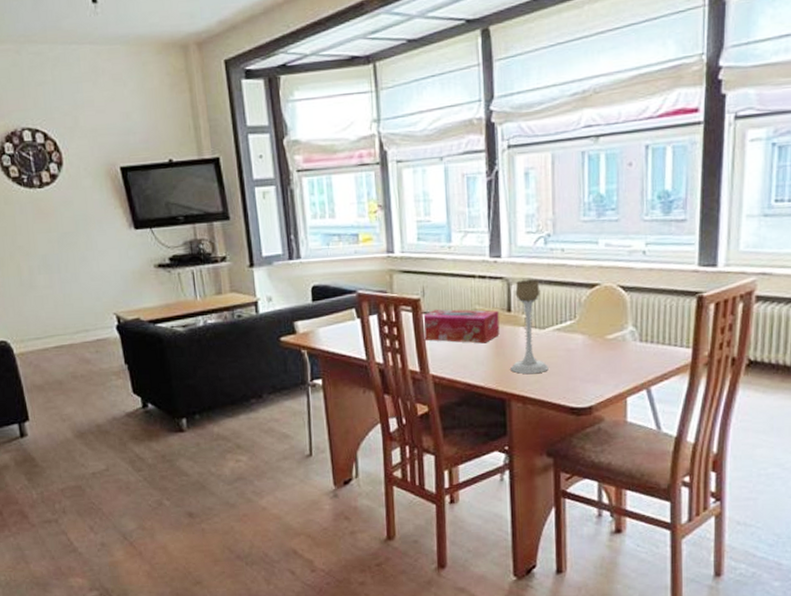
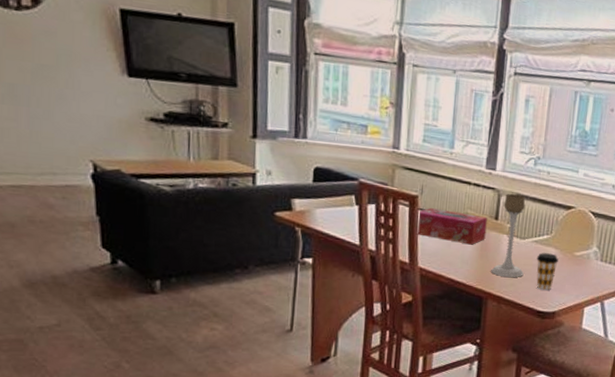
coffee cup: none [561,340,588,384] -> present [536,253,559,291]

